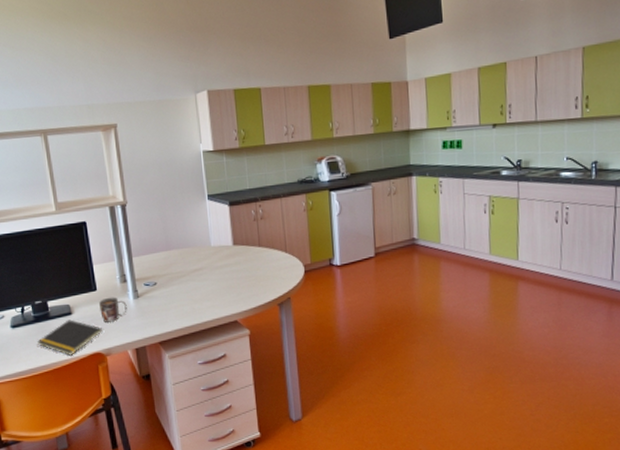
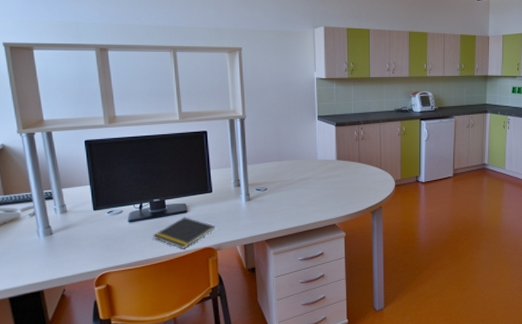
mug: present [99,297,127,323] -> none [214,199,239,221]

